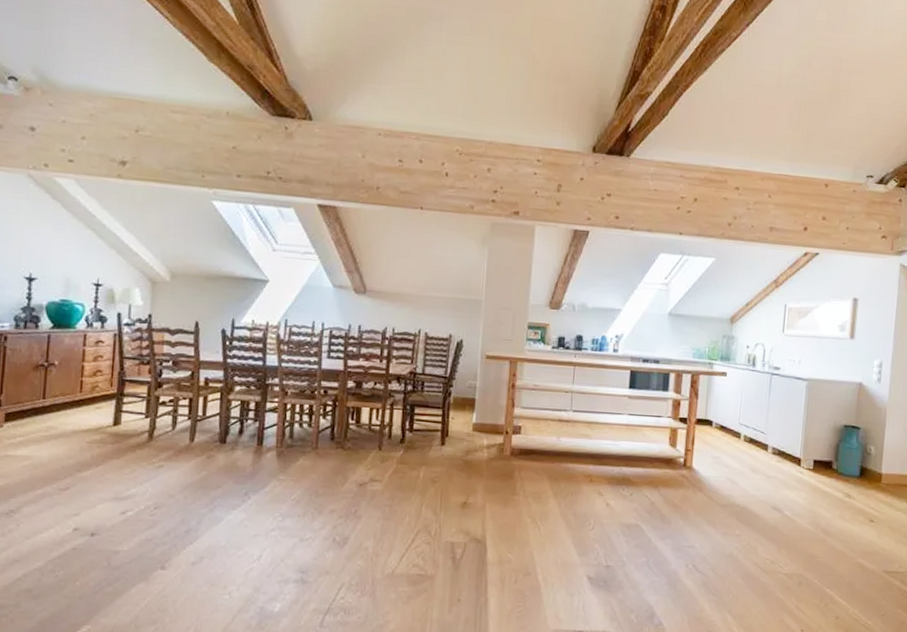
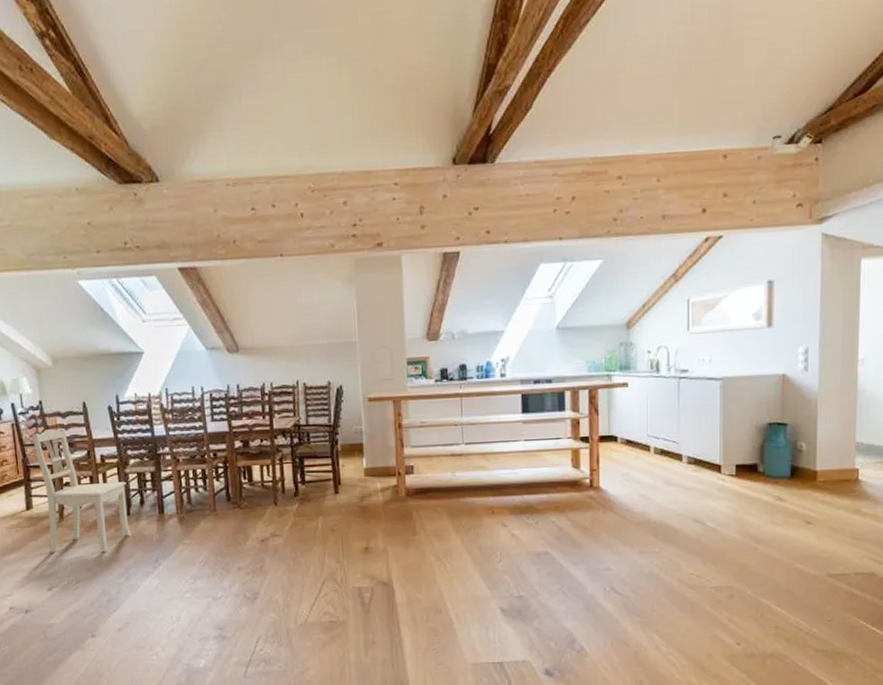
dining chair: none [129,344,228,479] -> present [32,429,131,553]

